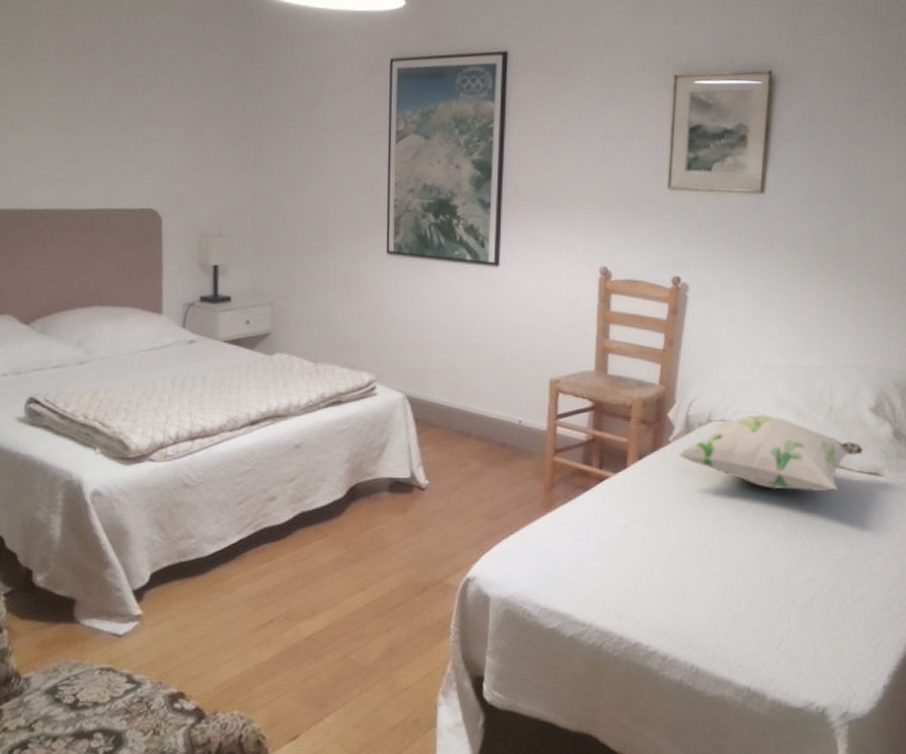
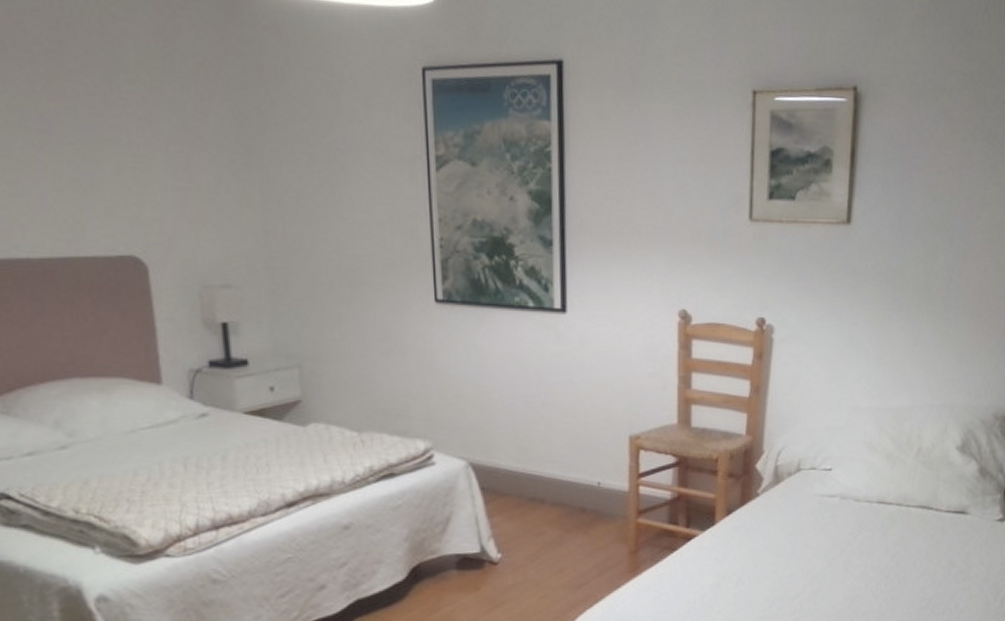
decorative pillow: present [678,414,864,492] -> none [768,460,951,535]

